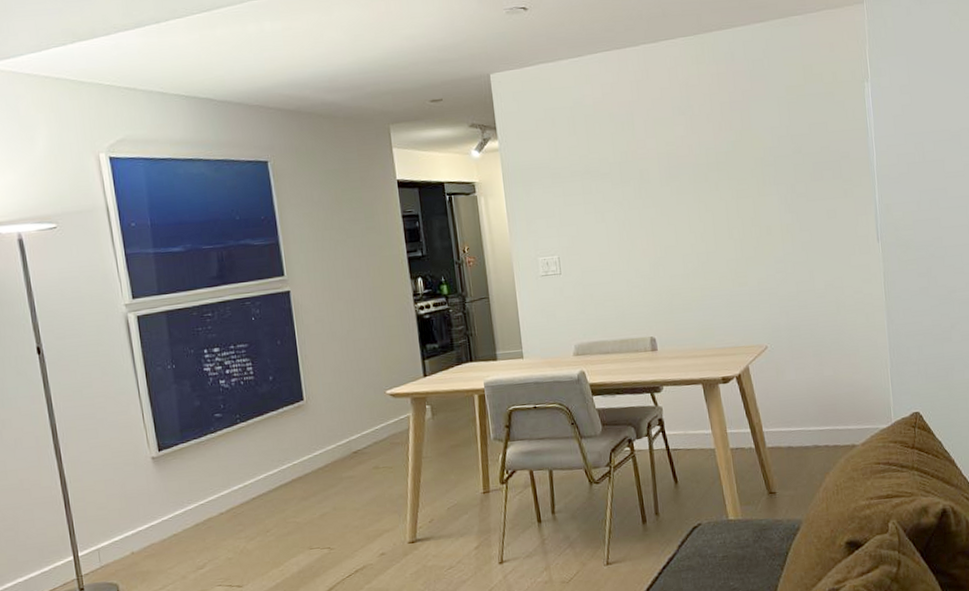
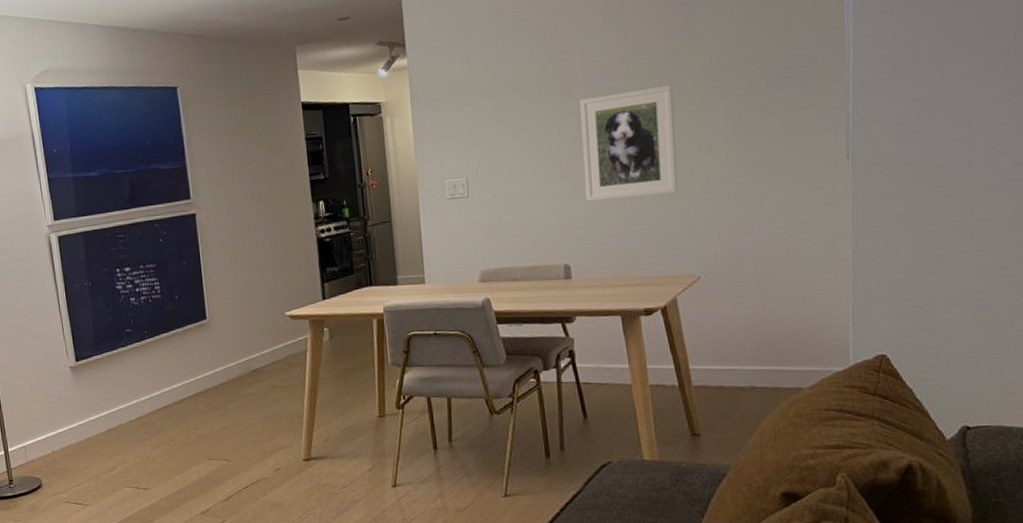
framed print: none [656,173,744,278] -> present [580,84,678,201]

